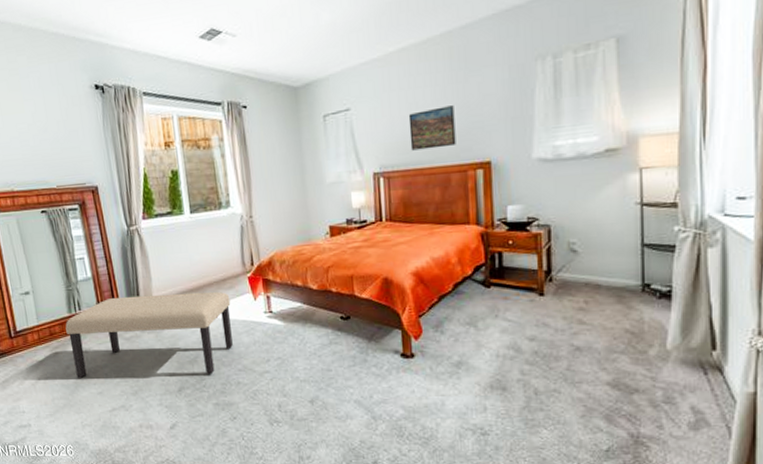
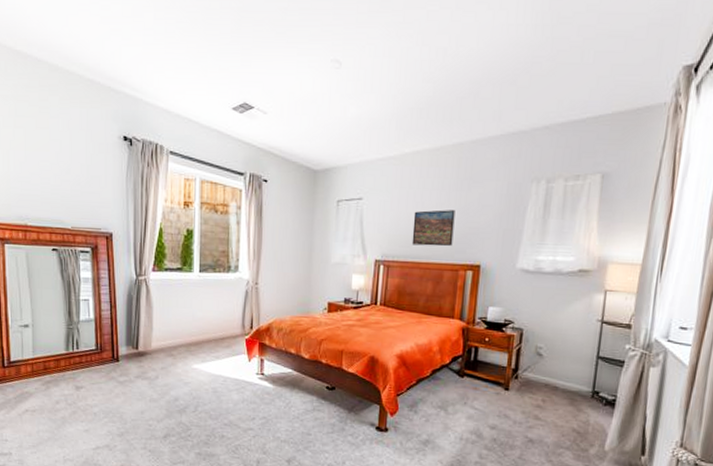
bench: present [65,291,233,378] -> none [61,341,226,425]

